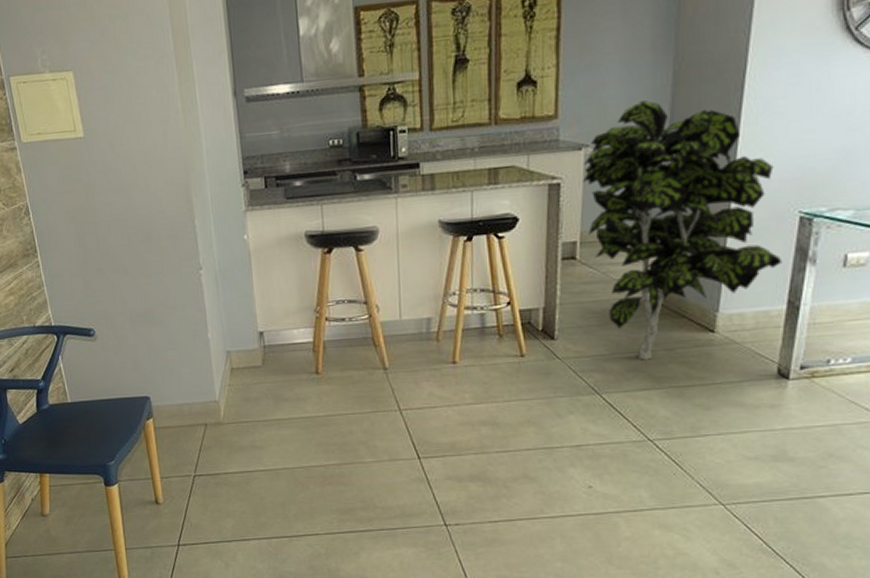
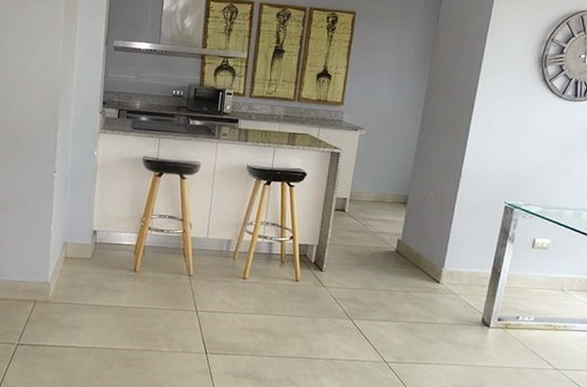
indoor plant: present [583,100,782,360] -> none [356,103,491,298]

